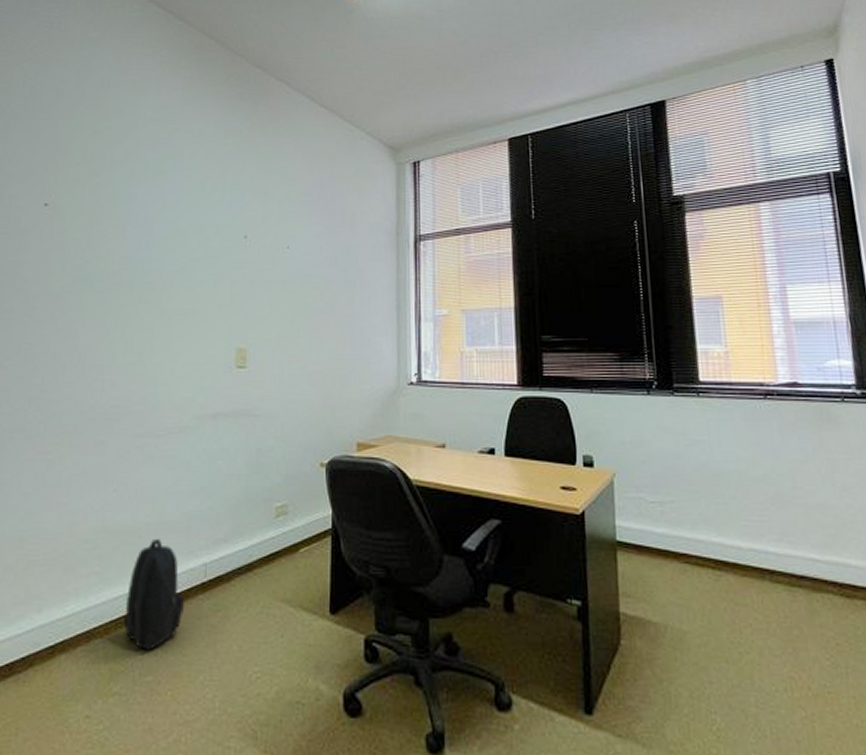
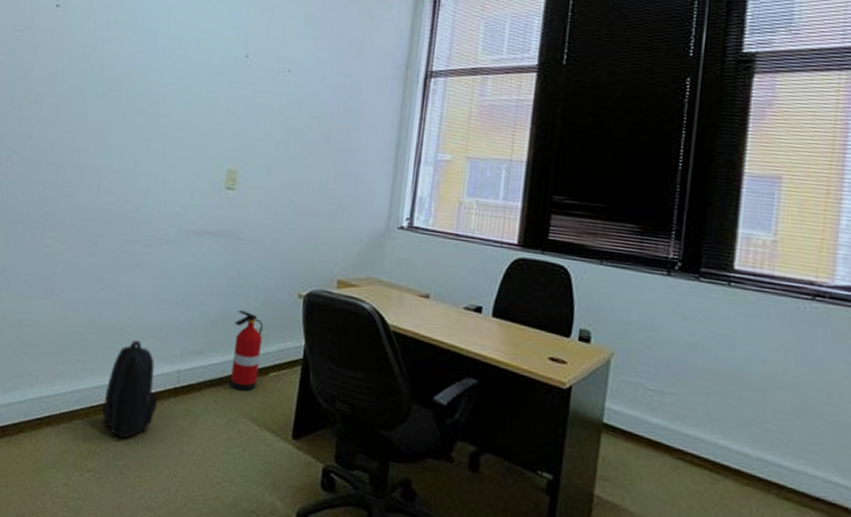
fire extinguisher: none [259,488,289,573] -> present [229,309,264,392]

